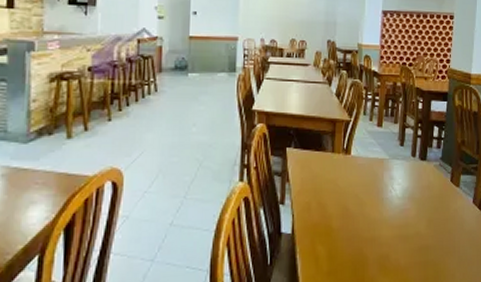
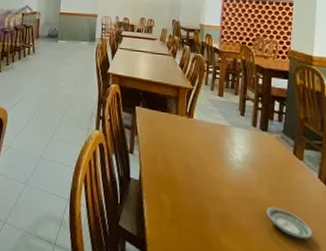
saucer: none [424,239,466,268] -> present [266,206,312,239]

